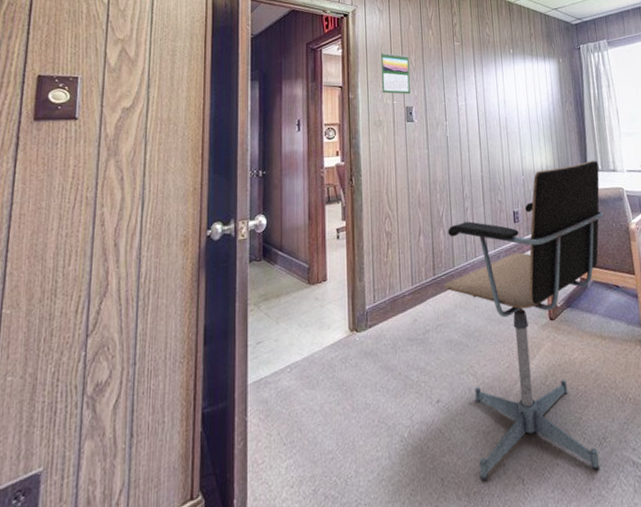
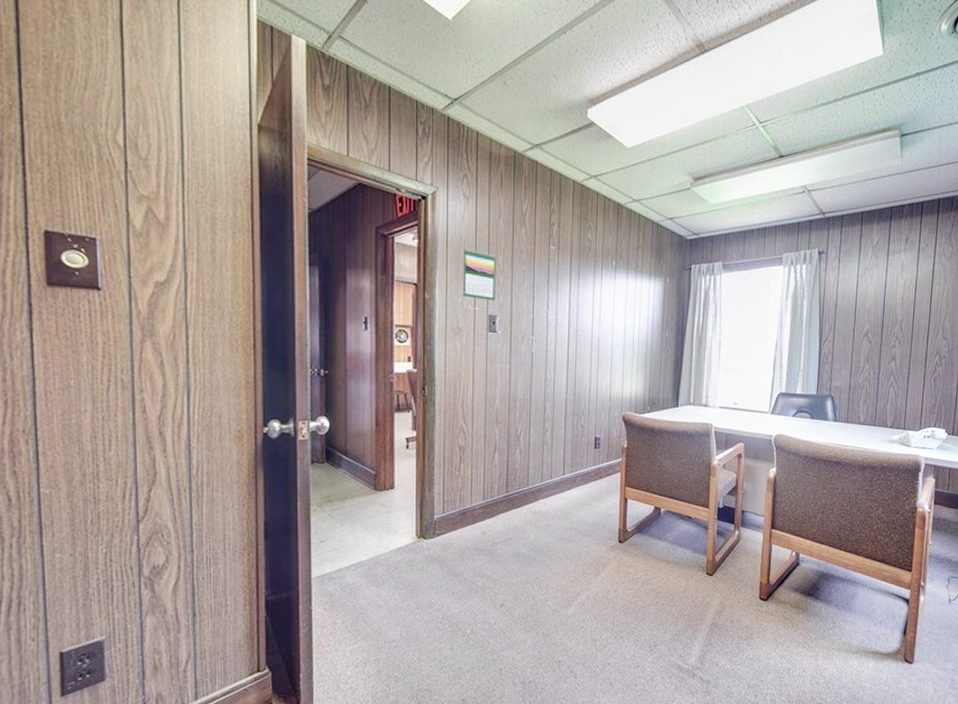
office chair: present [443,160,604,482] -> none [516,392,690,673]

